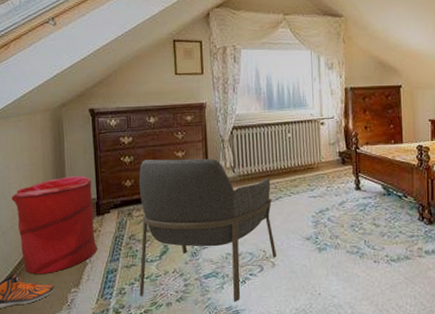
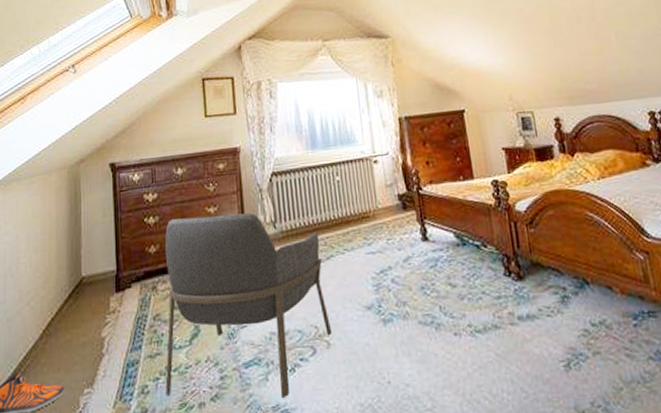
laundry hamper: present [11,175,97,274] -> none [19,242,116,372]

